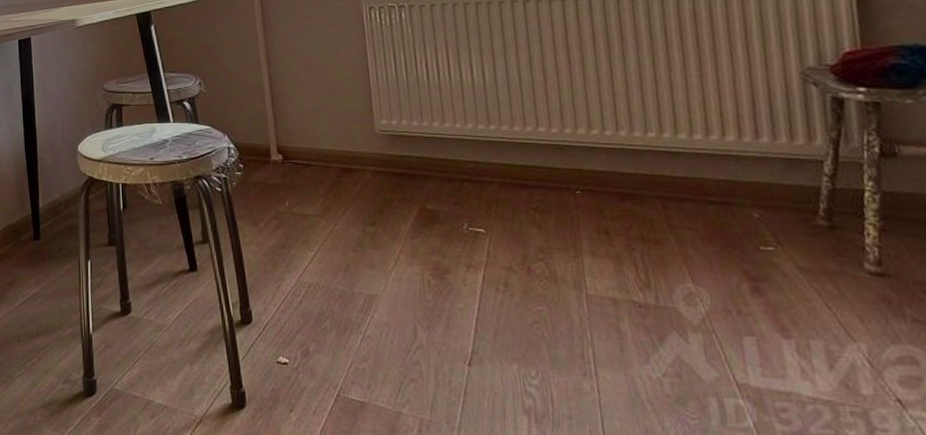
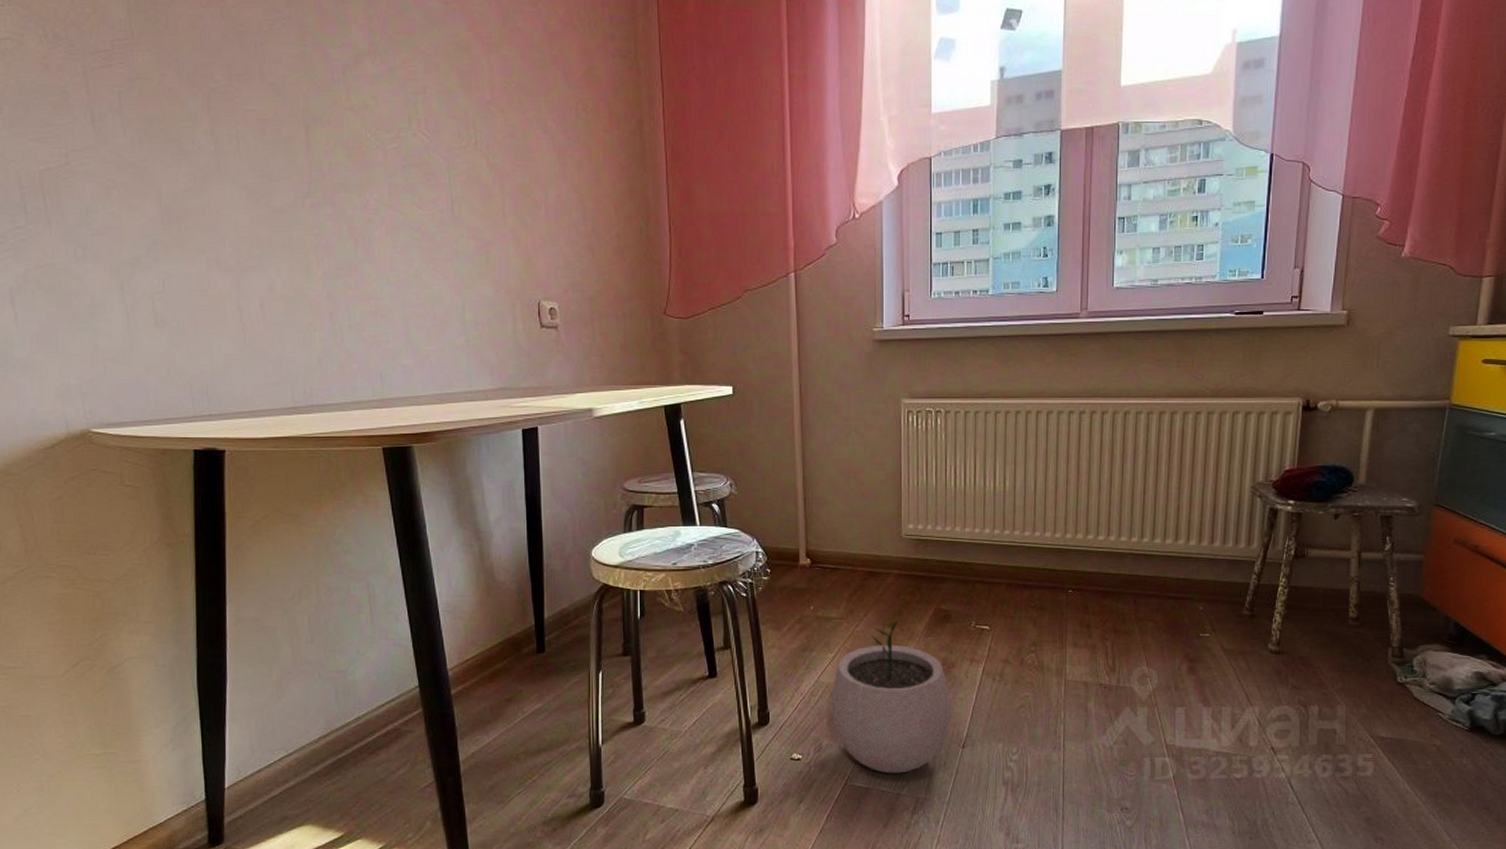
plant pot: none [315,219,451,389] -> present [832,620,951,774]

